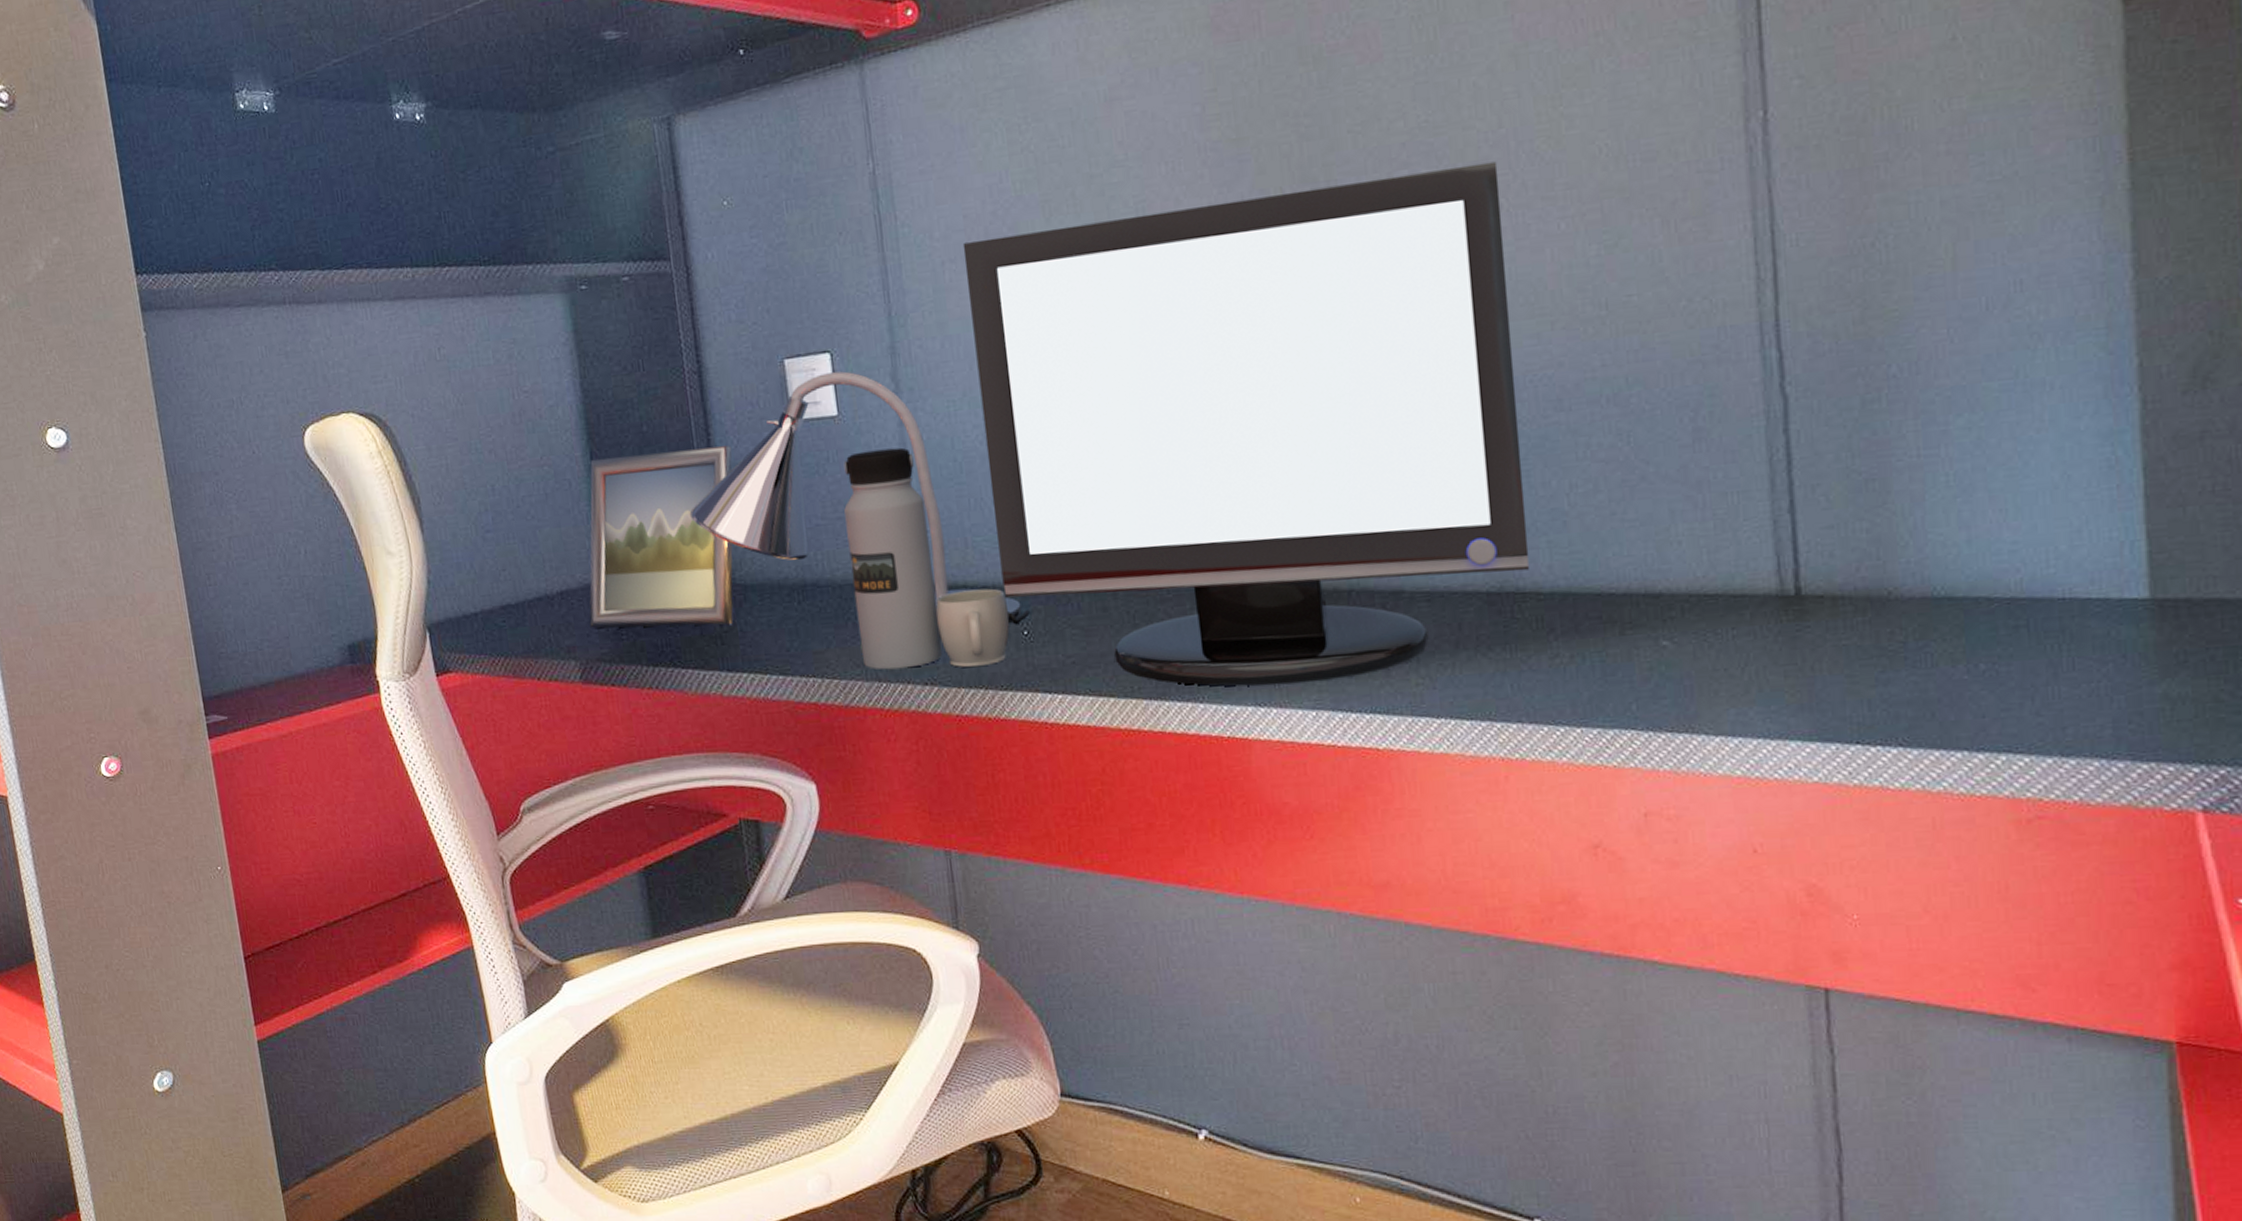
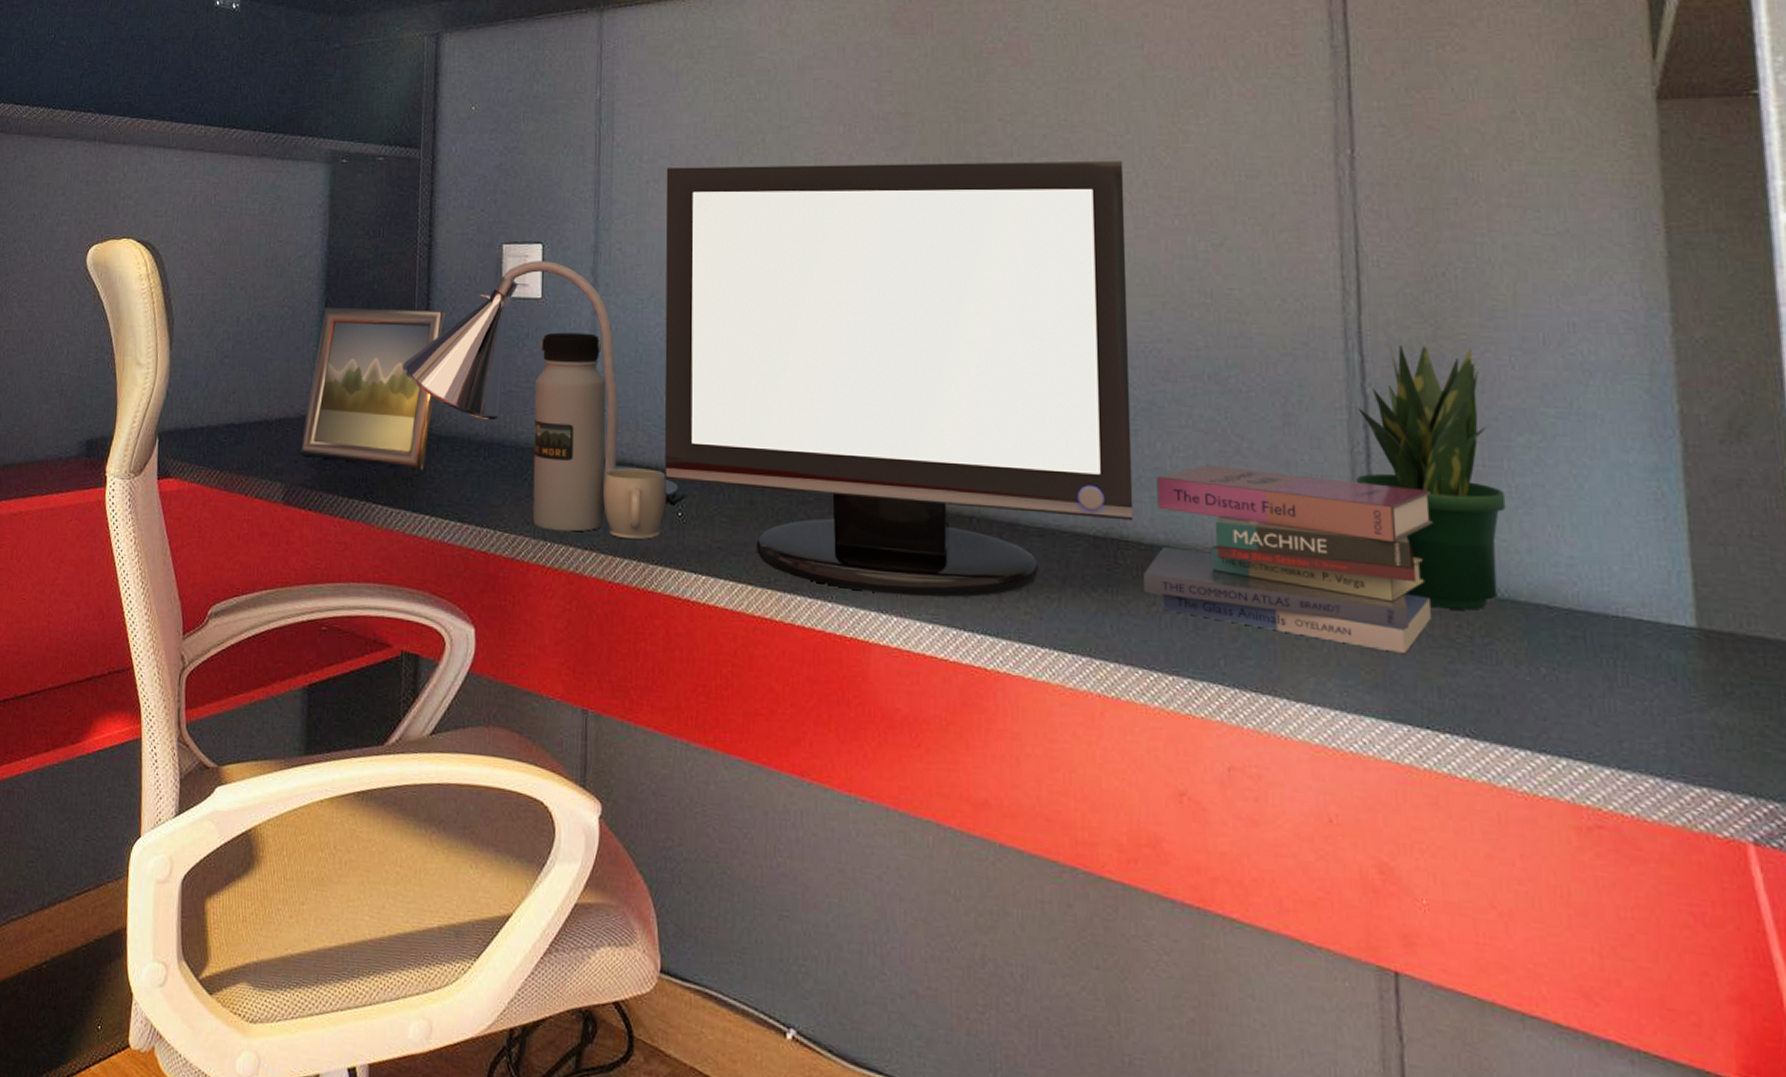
books: none [1544,490,1861,670] -> present [1143,465,1432,653]
planter: none [1777,327,1943,617] -> present [1357,342,1506,611]

